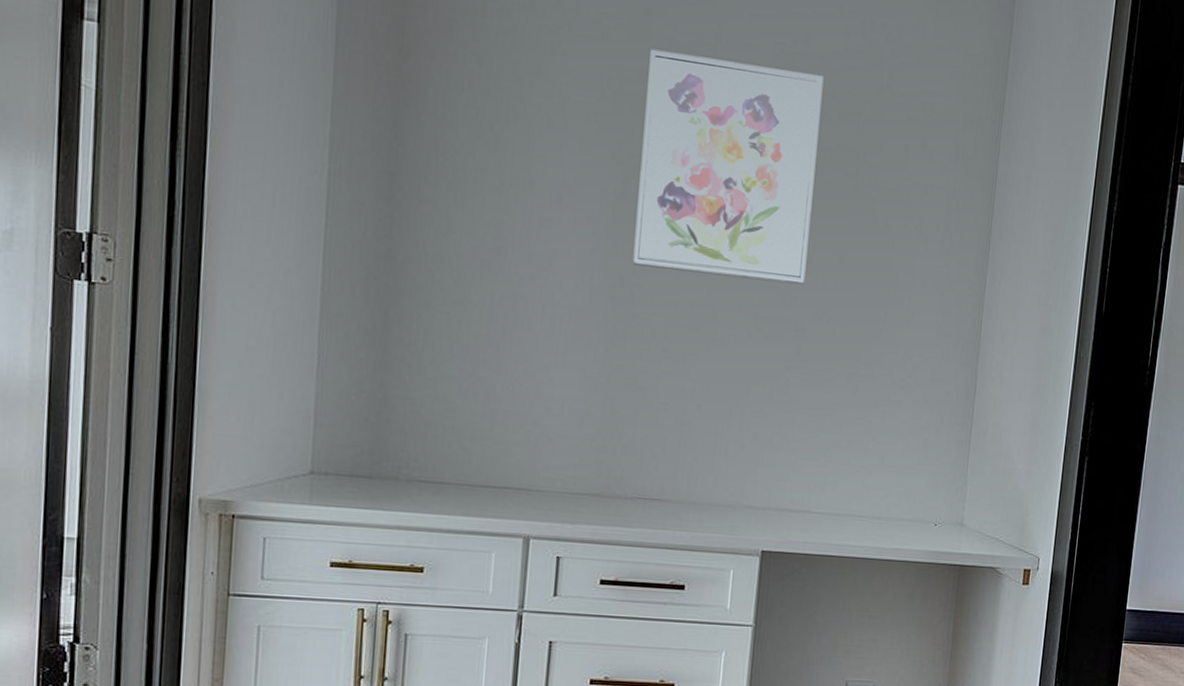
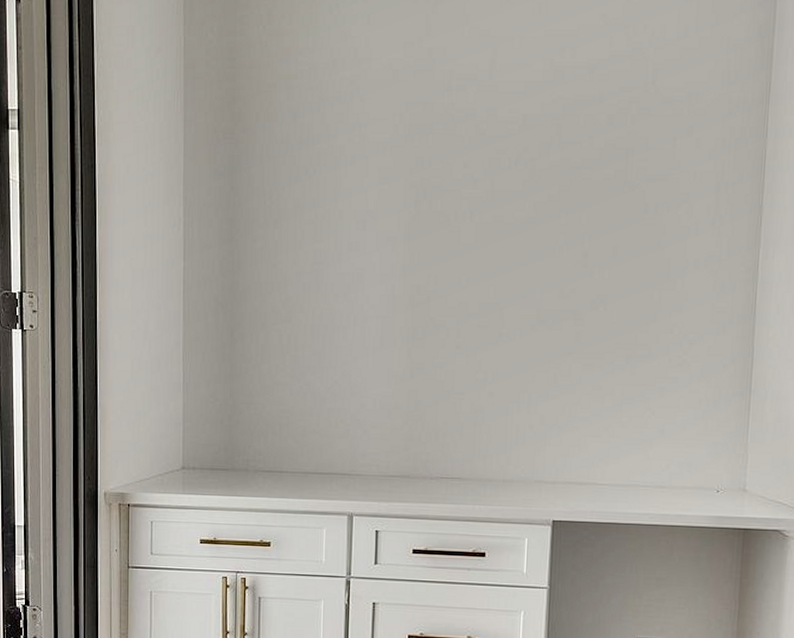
wall art: present [633,48,824,285] -> none [427,83,591,278]

